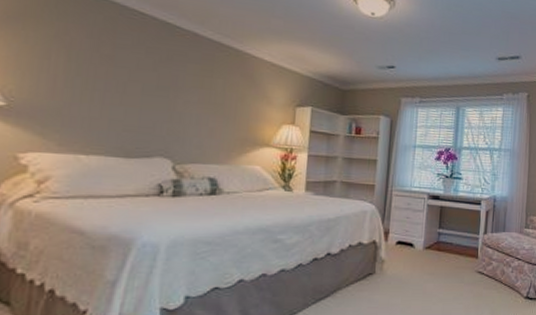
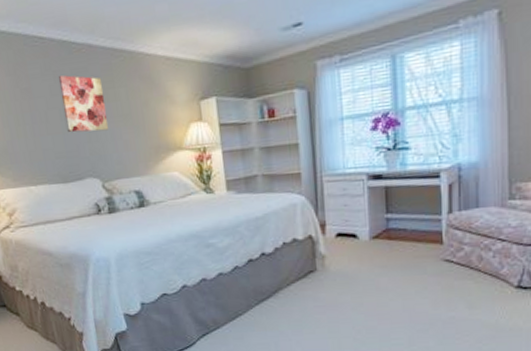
wall art: none [145,53,201,115] -> present [58,75,109,133]

